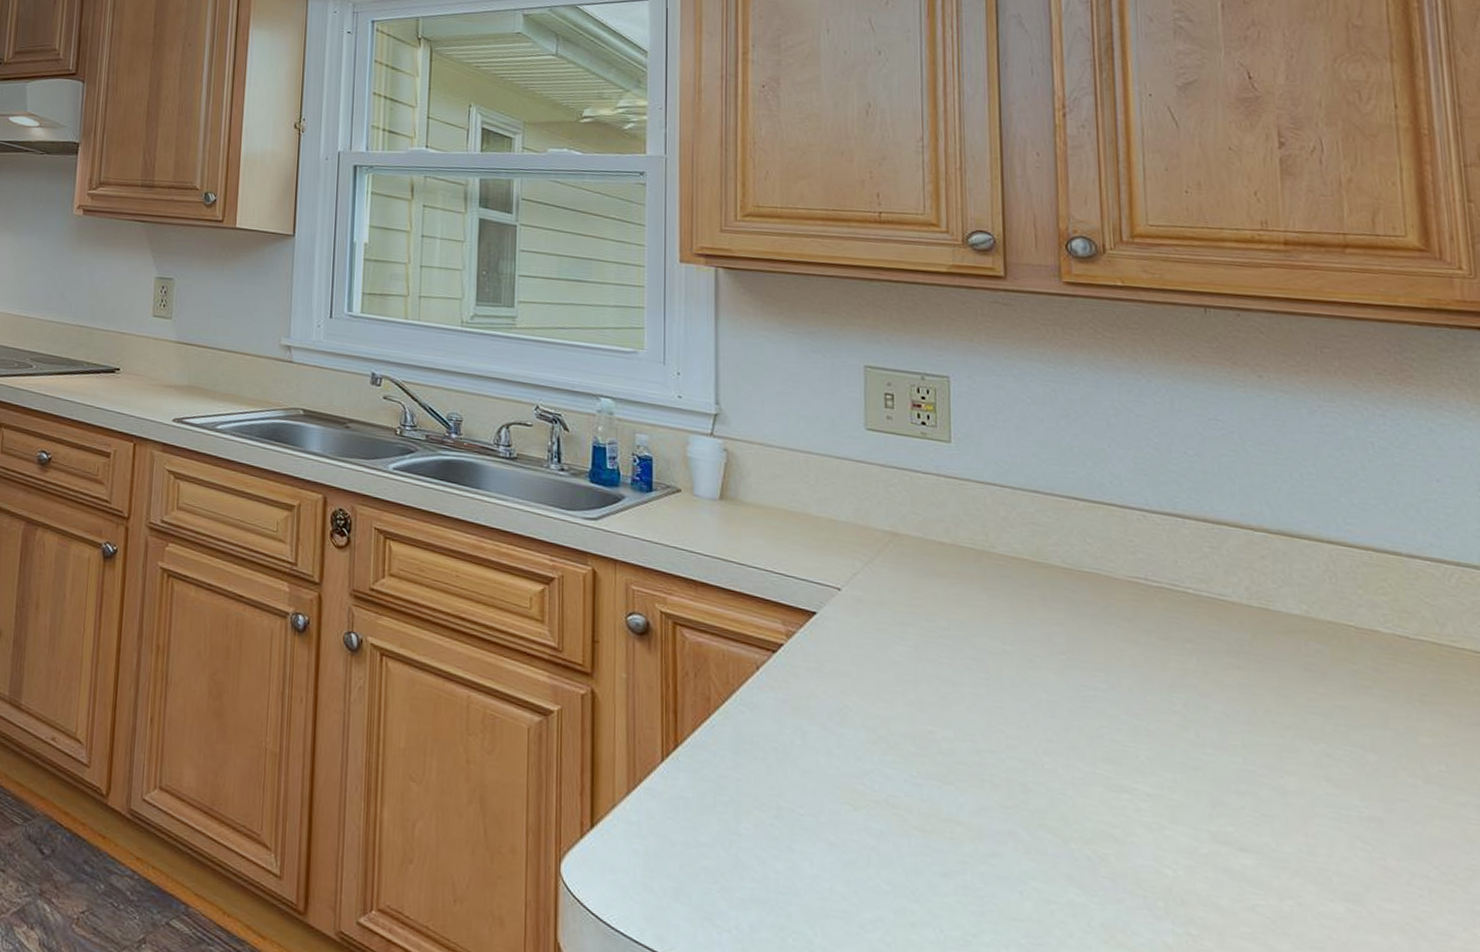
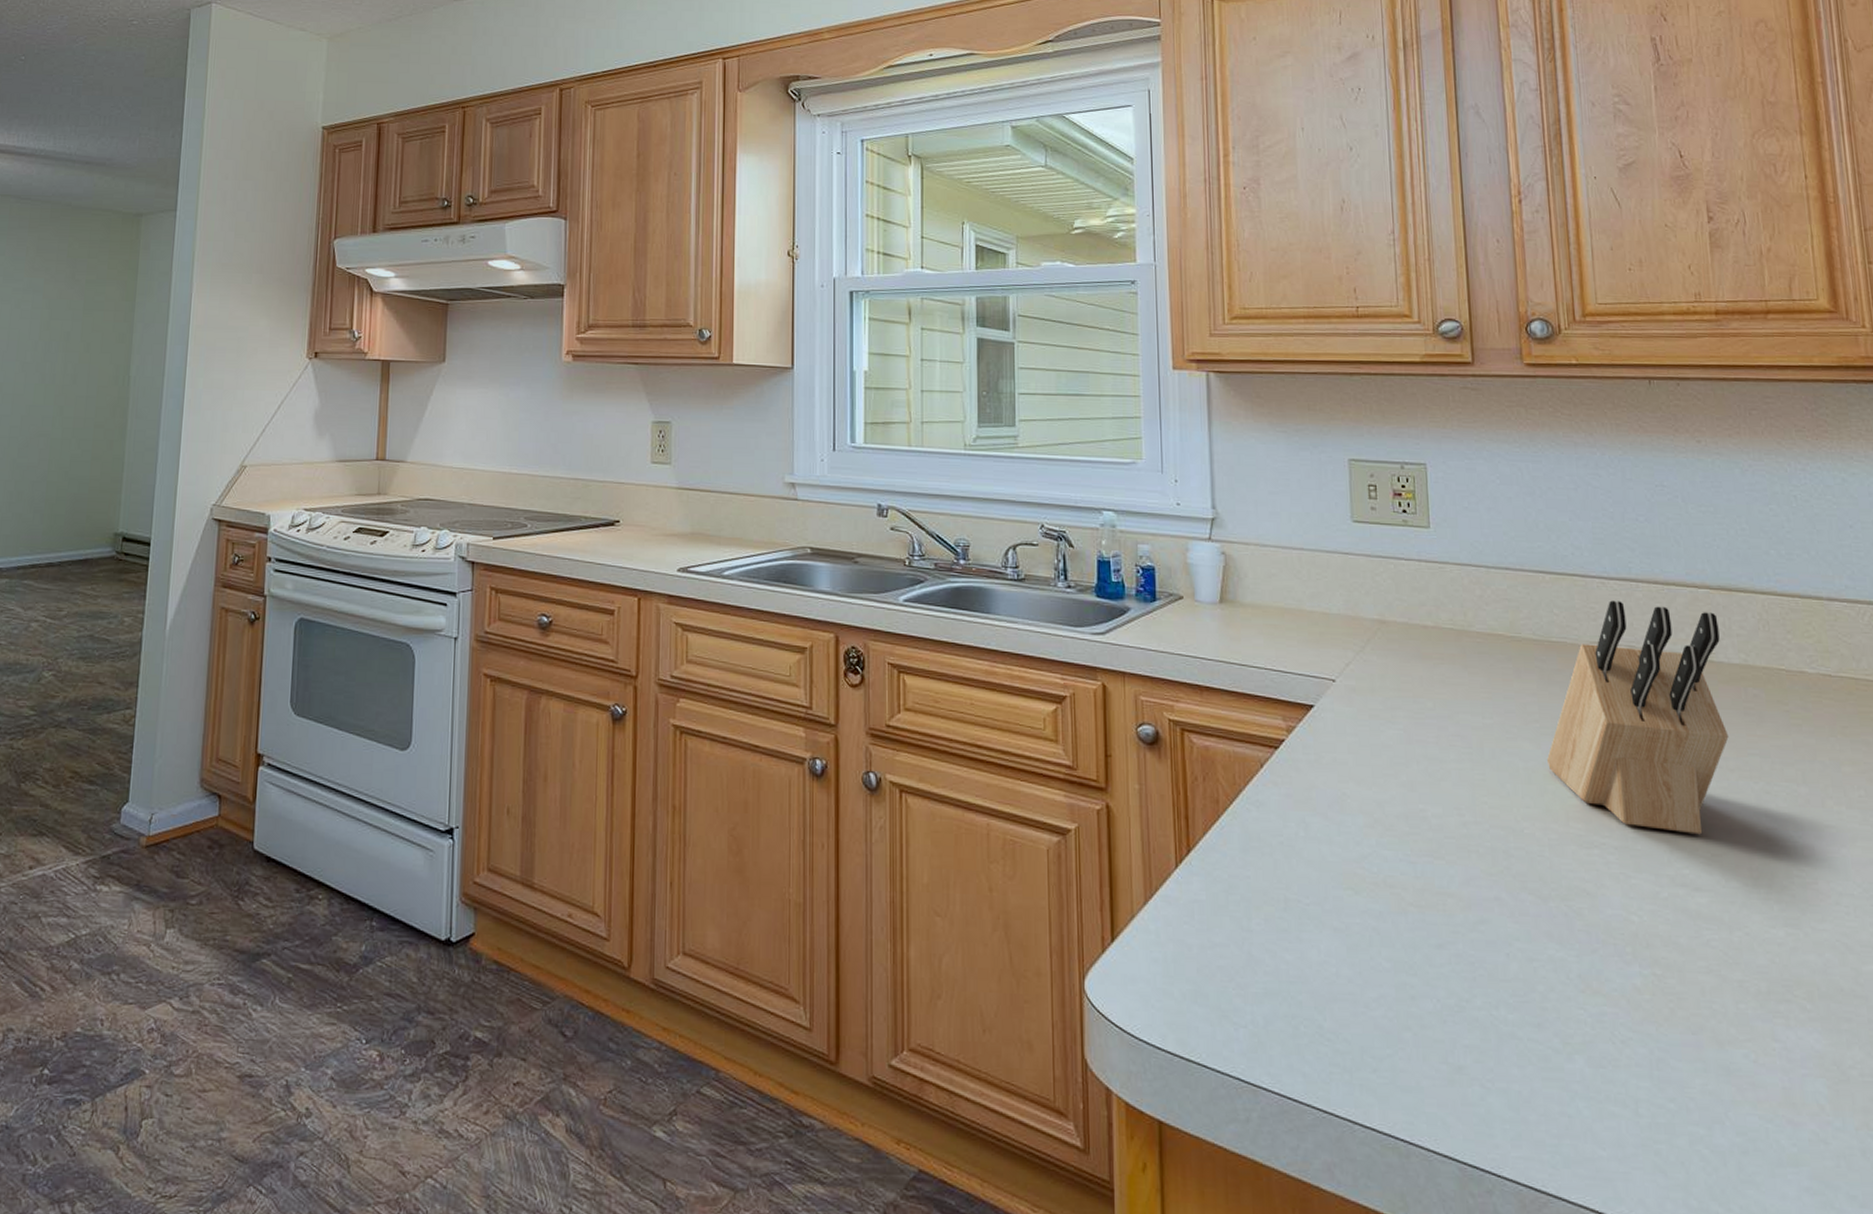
knife block: none [1072,535,1285,792] -> present [1546,600,1729,835]

